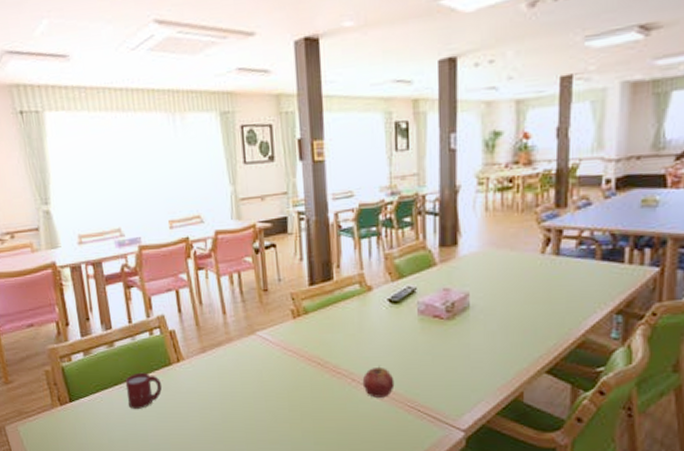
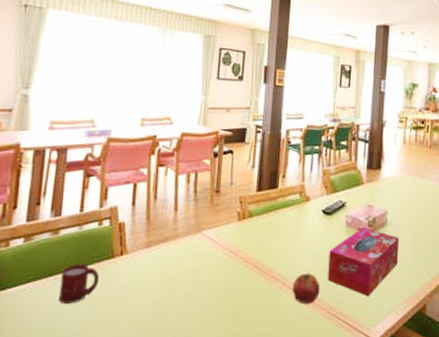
tissue box: none [401,313,487,387] -> present [327,227,400,297]

